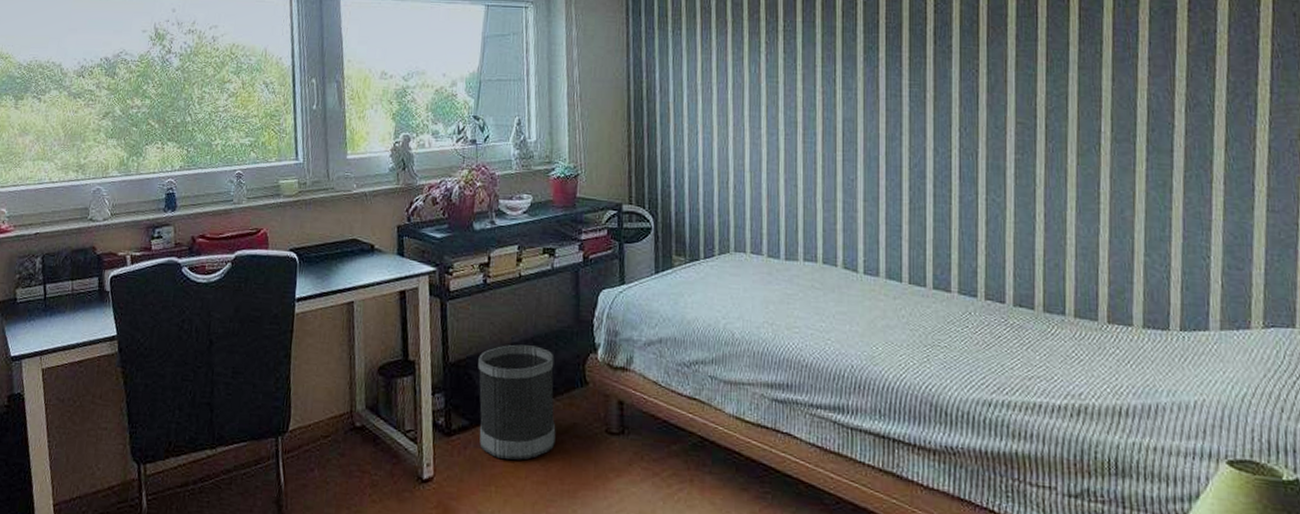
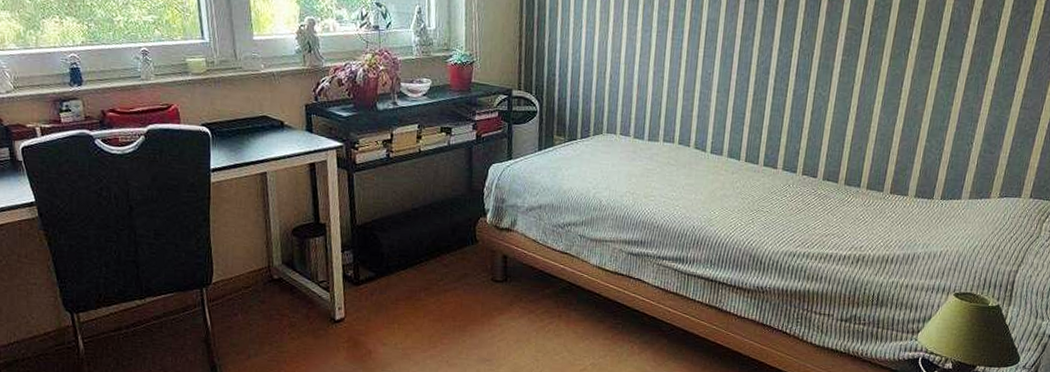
wastebasket: present [478,344,556,460] -> none [382,210,450,303]

